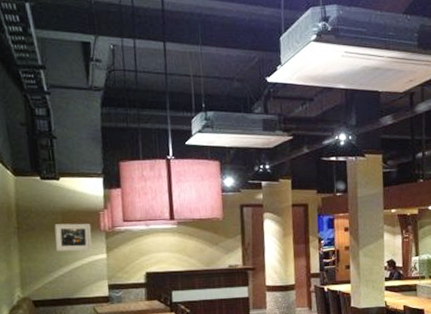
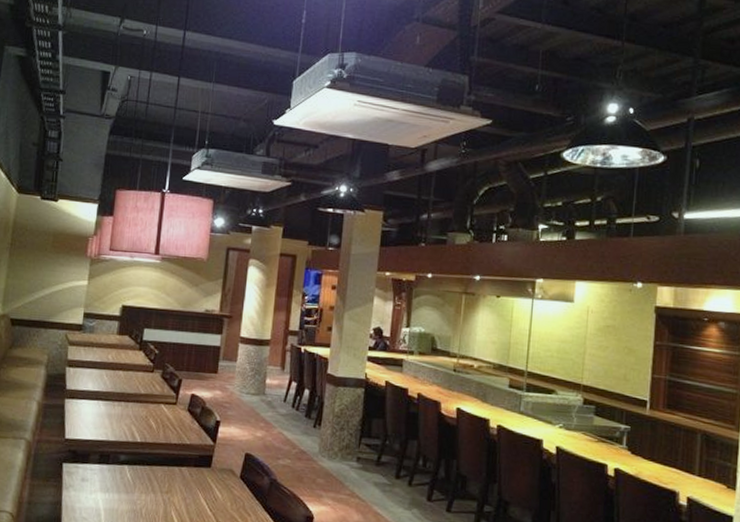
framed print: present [54,223,92,251] -> none [41,245,79,276]

